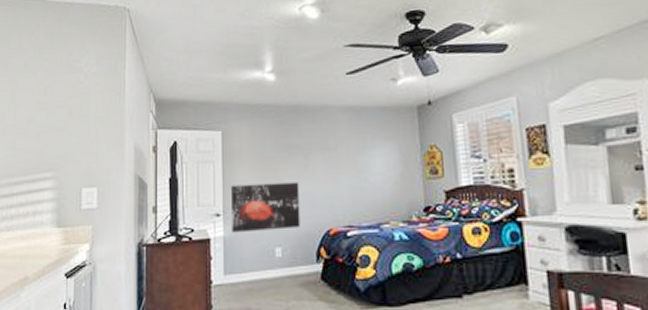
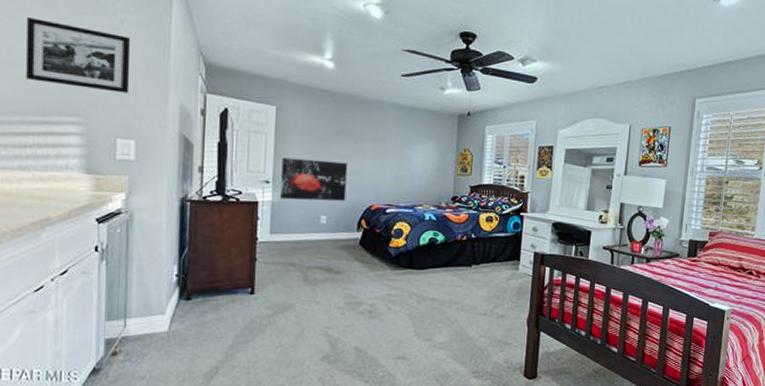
picture frame: none [13,87,93,144] -> present [26,18,131,93]

